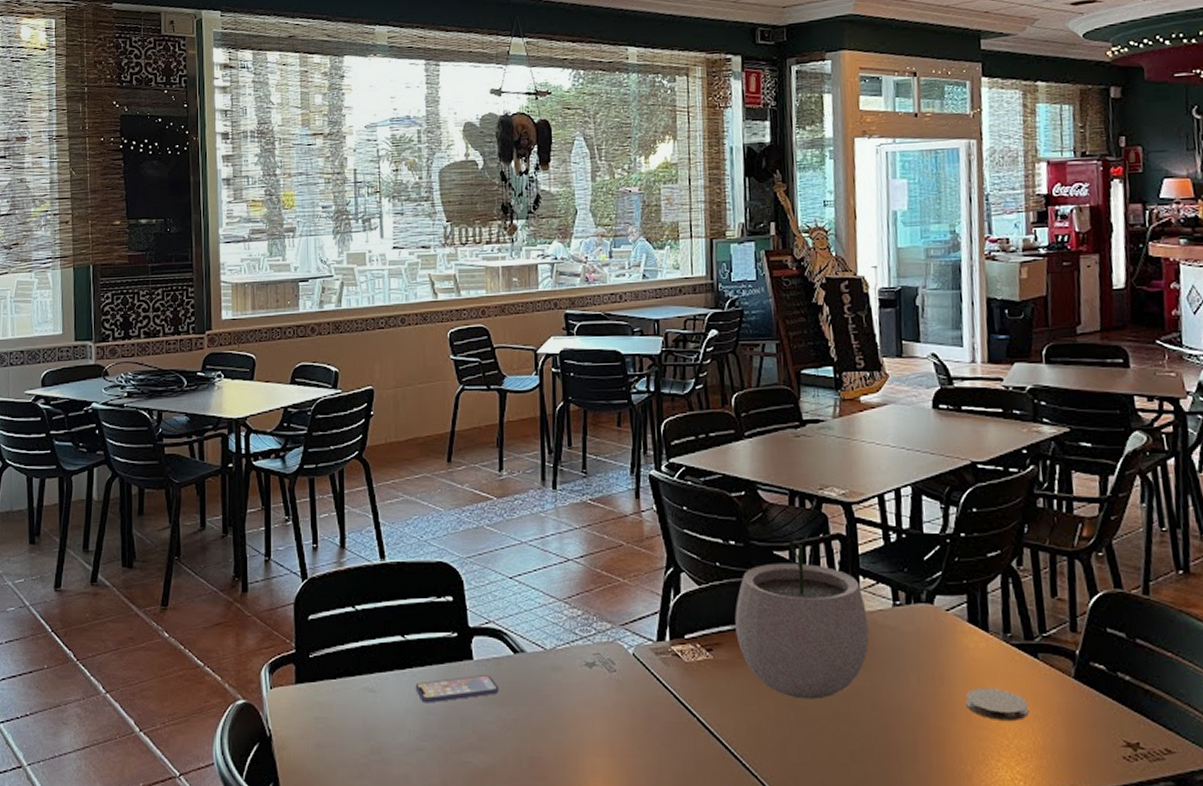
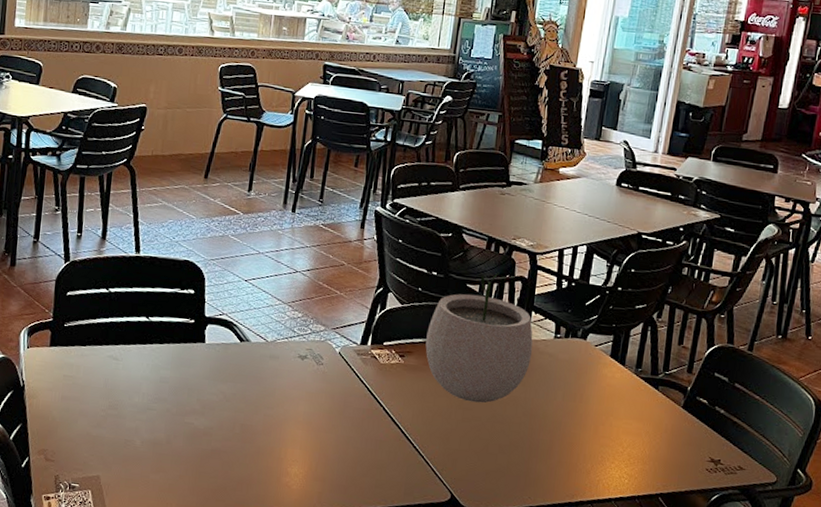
smartphone: present [415,675,499,703] -> none [153,355,224,374]
coaster: present [965,687,1029,720] -> none [596,407,644,435]

